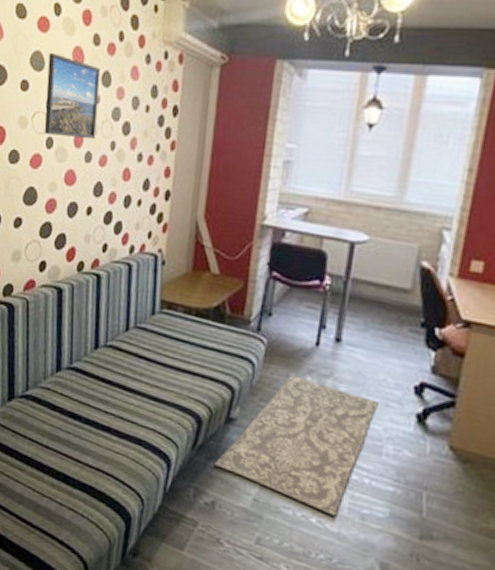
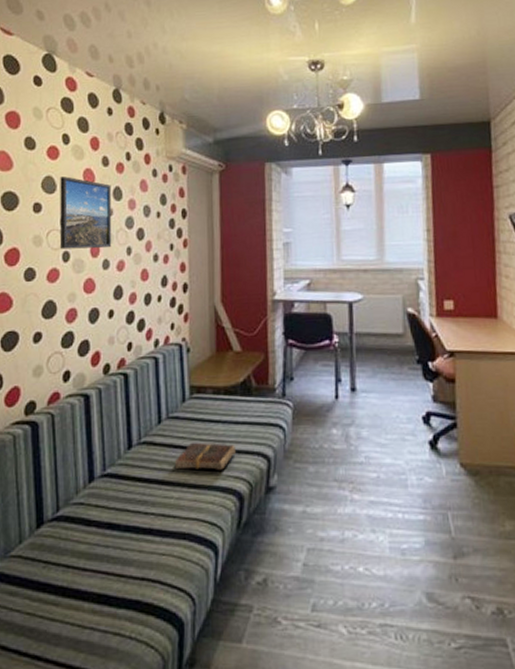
book: none [137,356,200,390] -> present [174,442,236,470]
rug: present [214,374,378,517] -> none [261,431,397,560]

